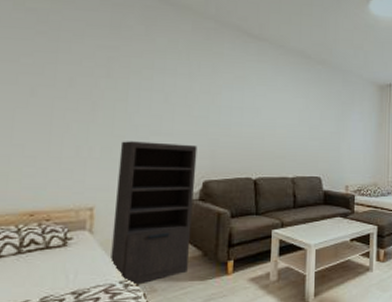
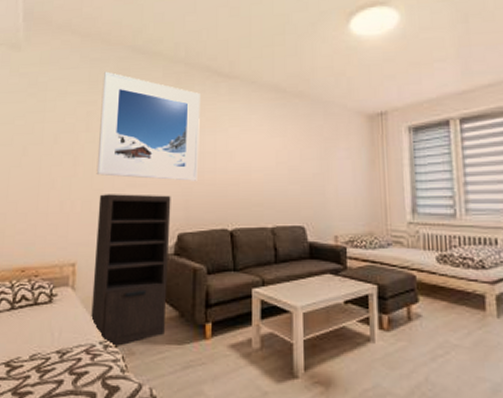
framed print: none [118,18,230,133] -> present [96,71,200,181]

